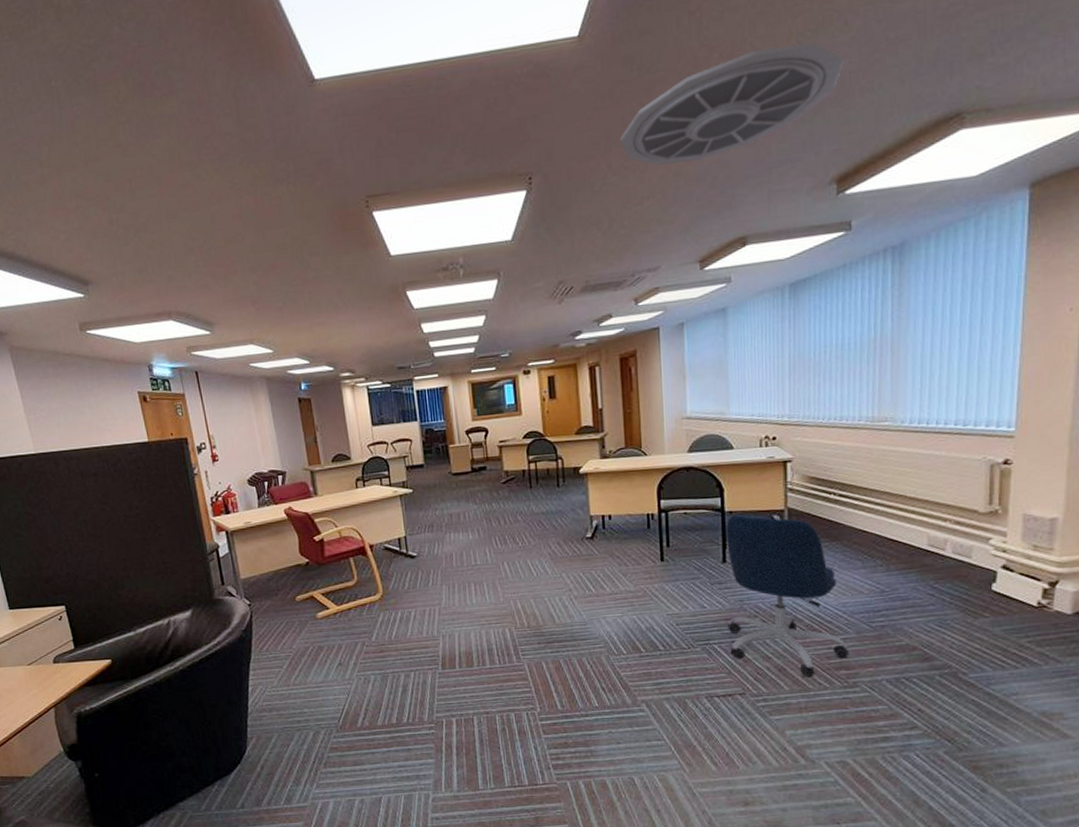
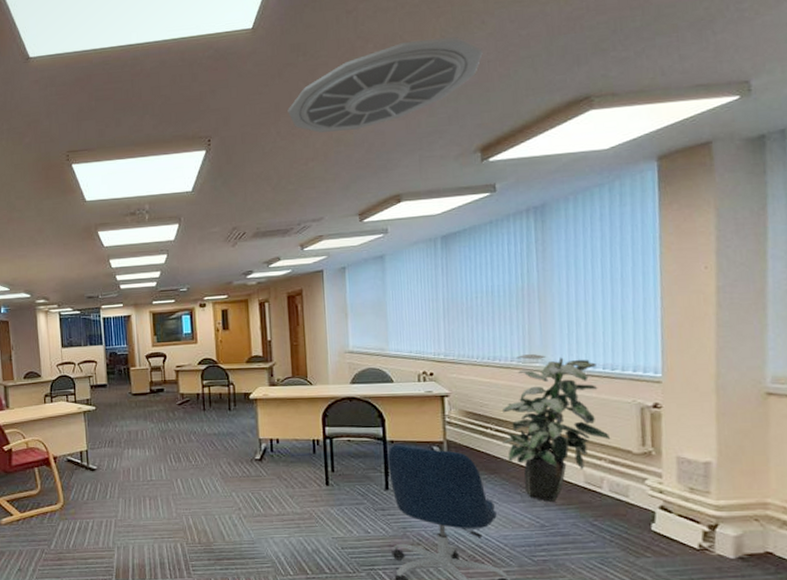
indoor plant: none [846,412,958,567] -> present [502,354,611,502]

